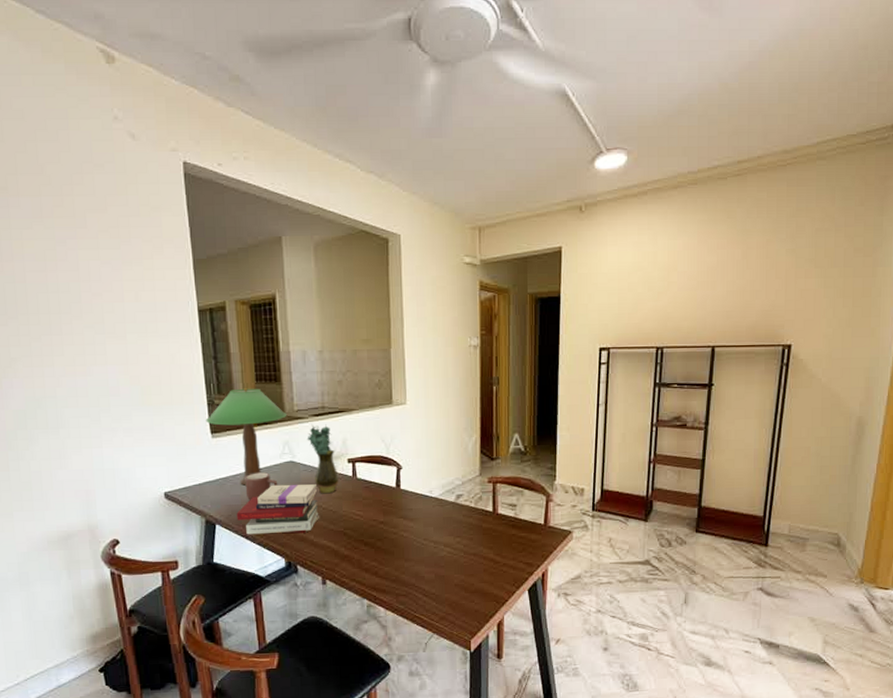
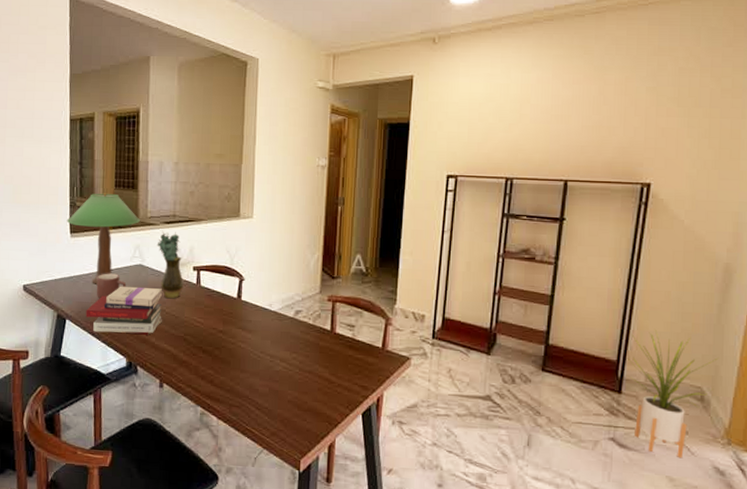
house plant: none [772,484,853,600] -> present [626,330,719,459]

